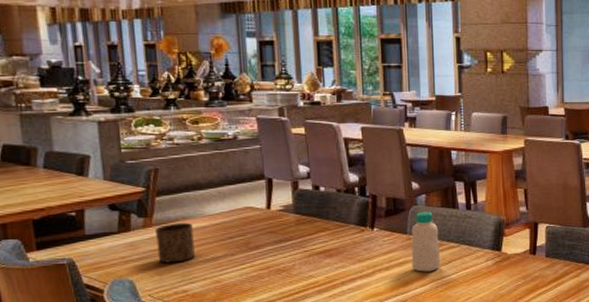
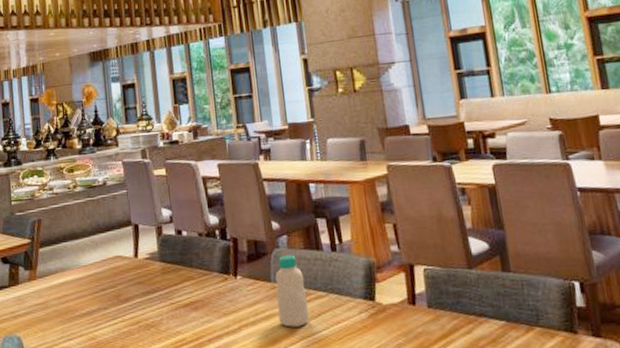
cup: present [154,222,195,263] -> none [38,274,72,318]

